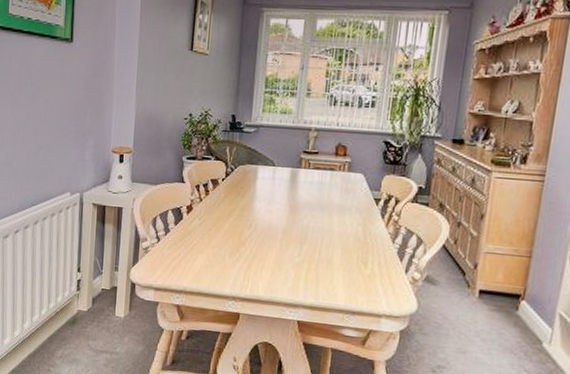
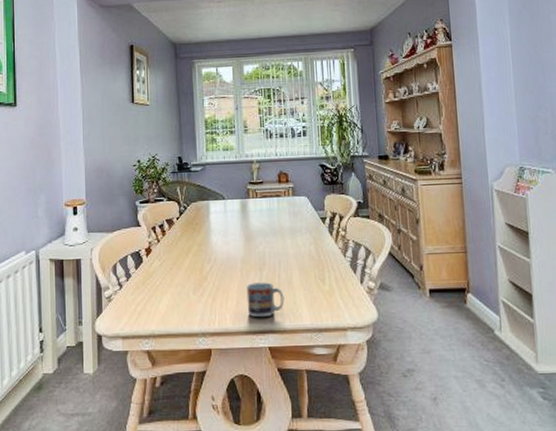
cup: none [281,255,322,292] -> present [246,282,285,318]

